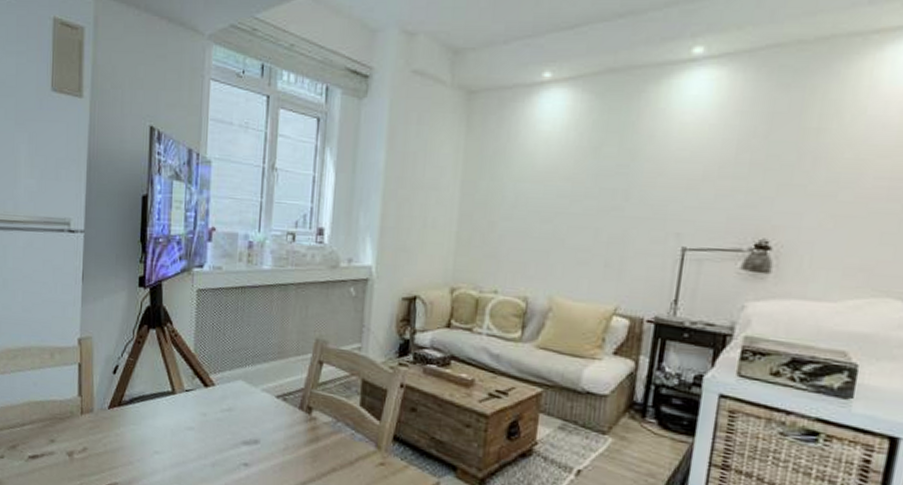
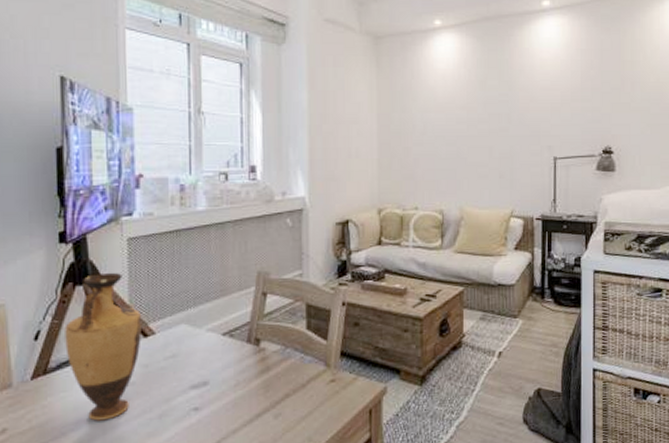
vase: none [137,320,203,458] -> present [65,272,141,421]

